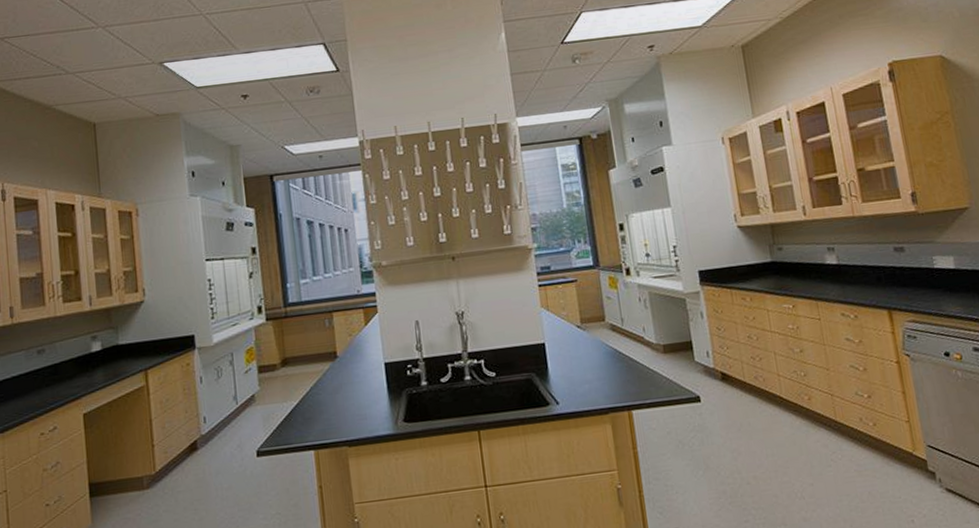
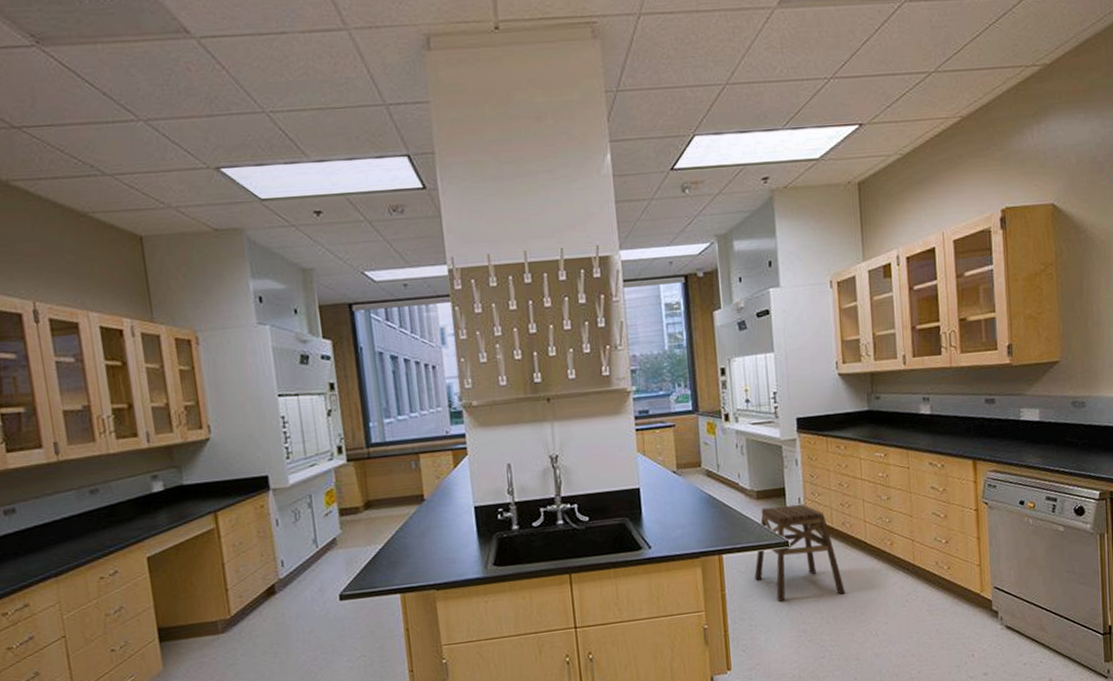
stool: none [666,357,764,460] -> present [754,503,845,601]

